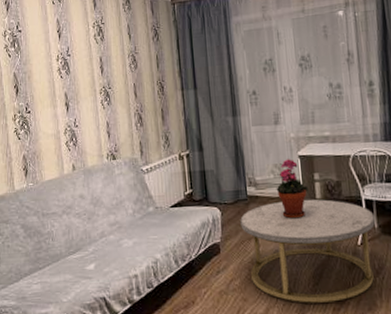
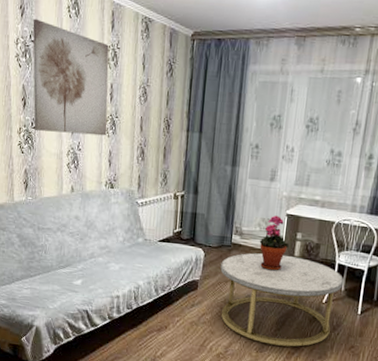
wall art: none [18,10,102,115] -> present [32,18,109,136]

